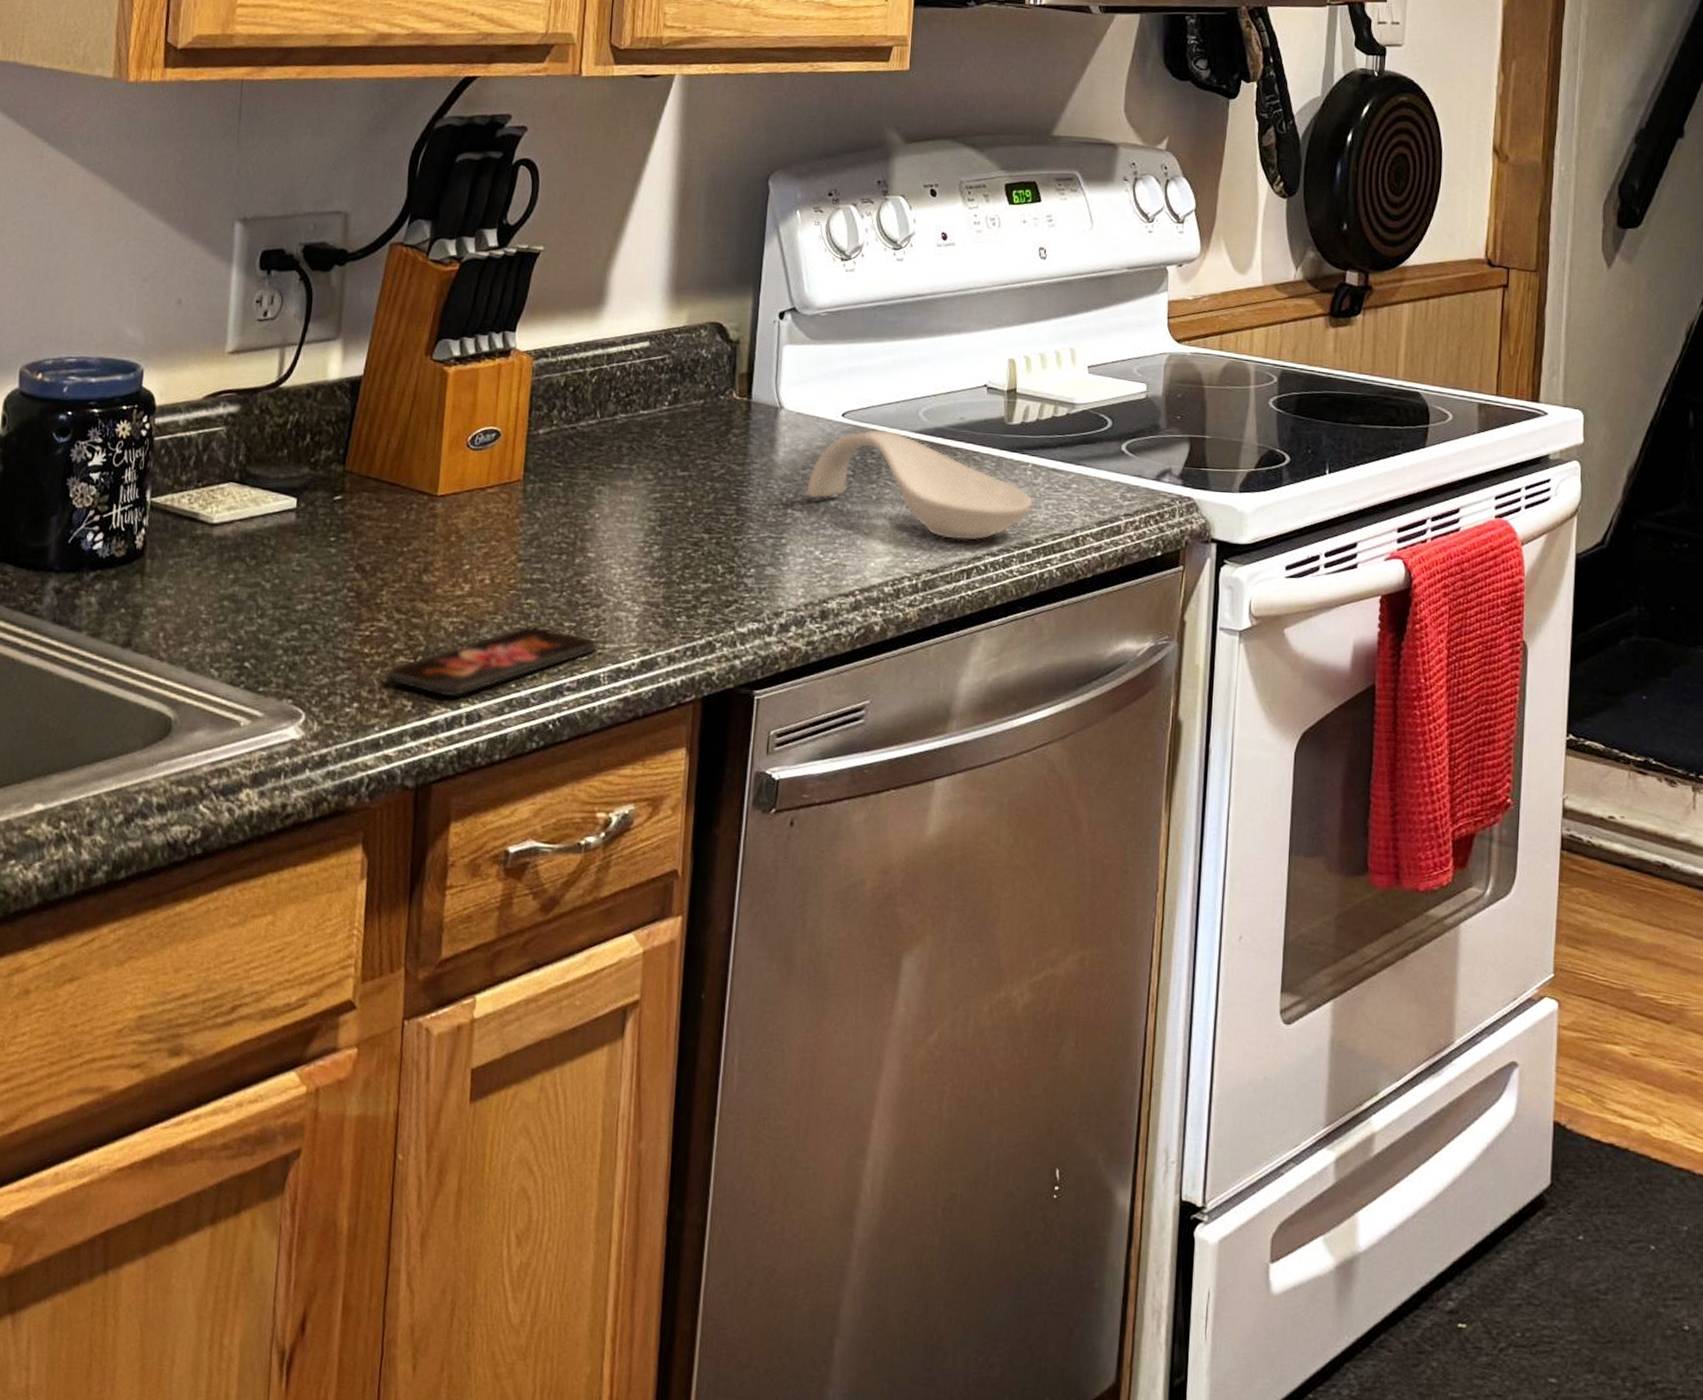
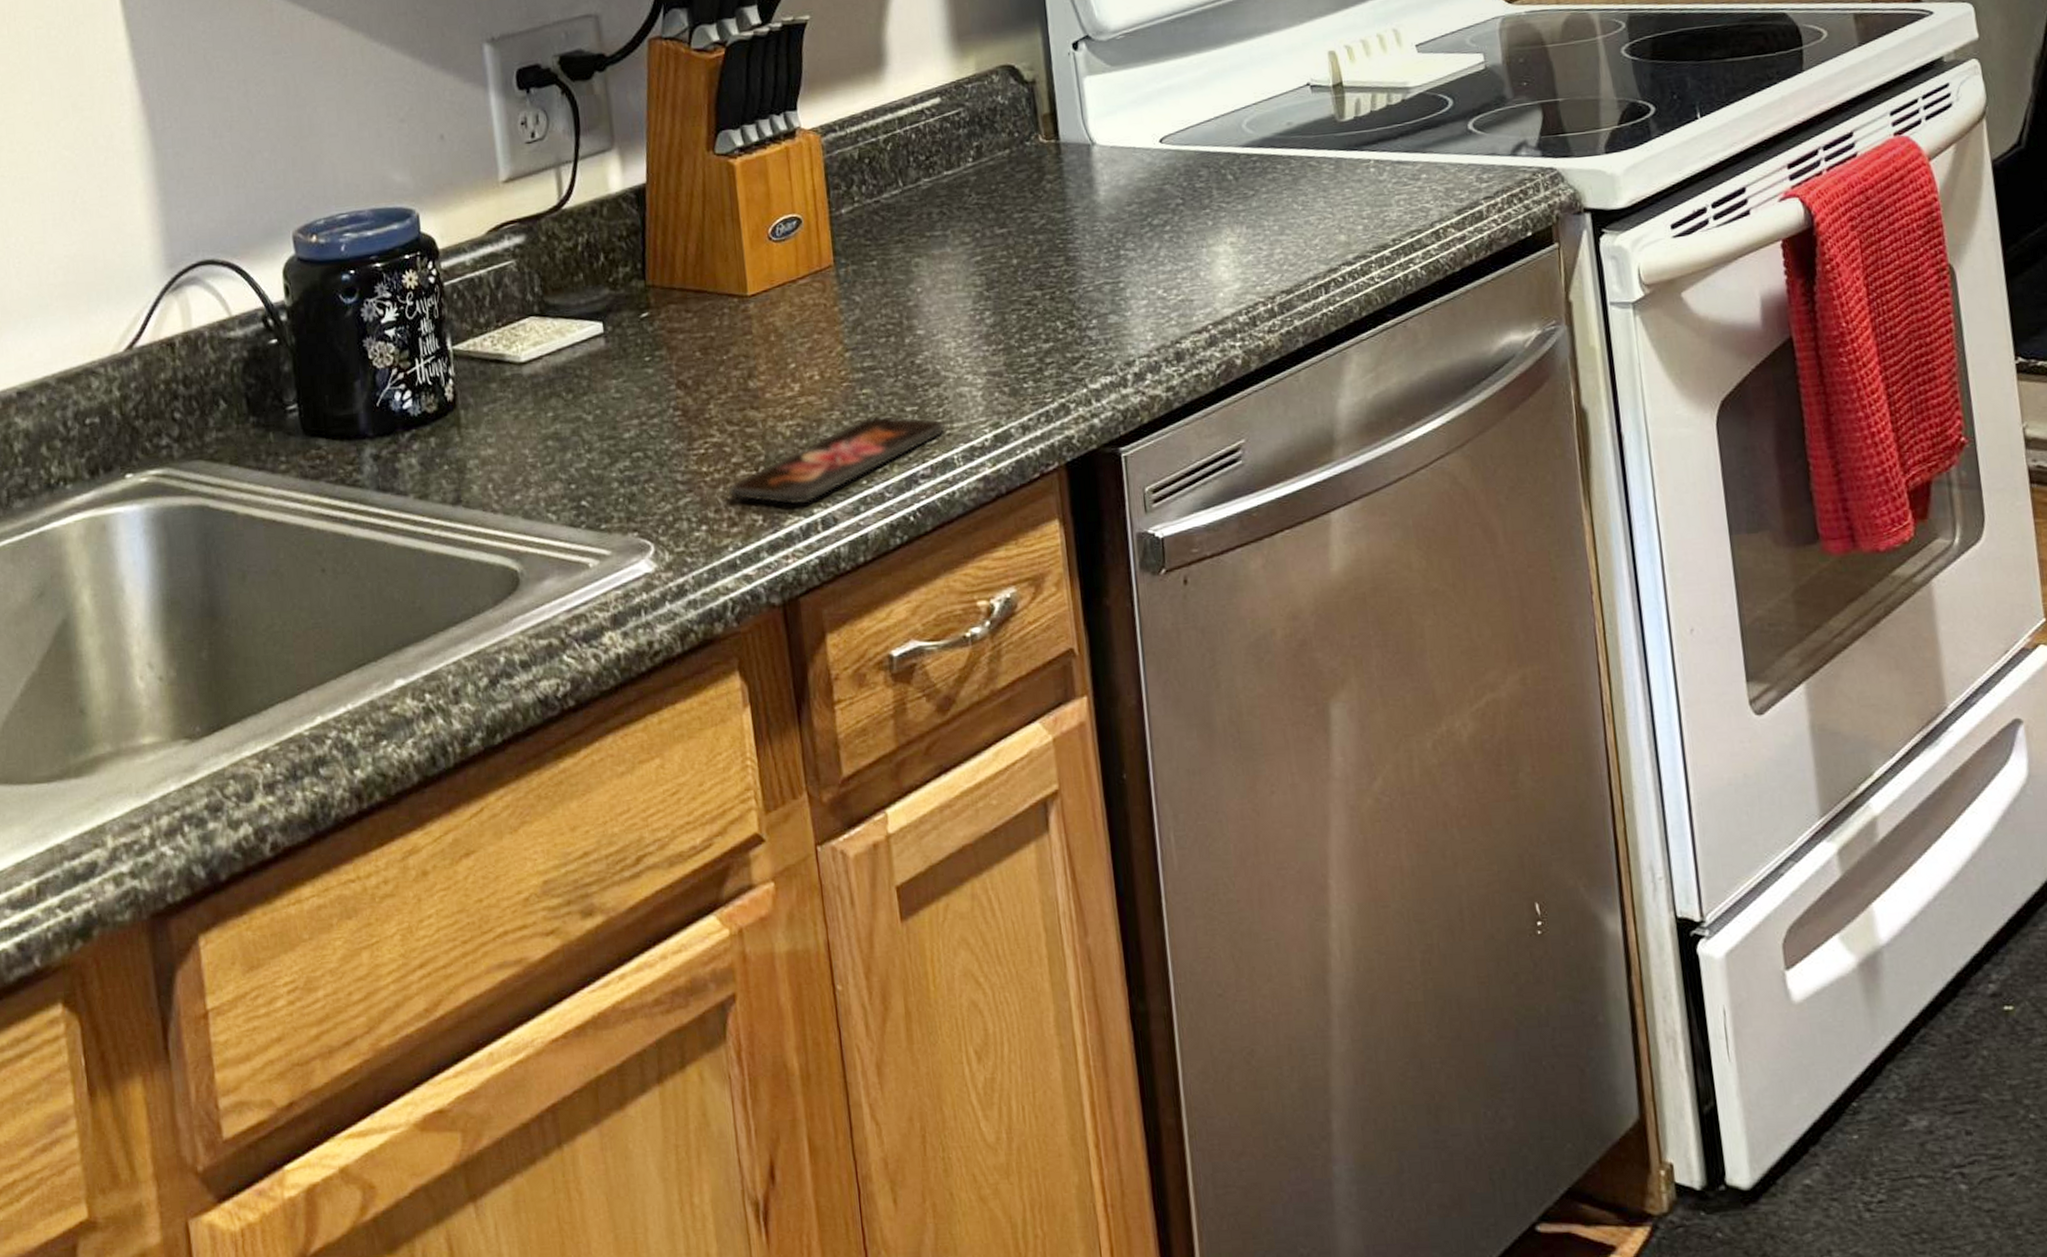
spoon rest: present [805,428,1034,542] -> none [1135,148,1384,256]

